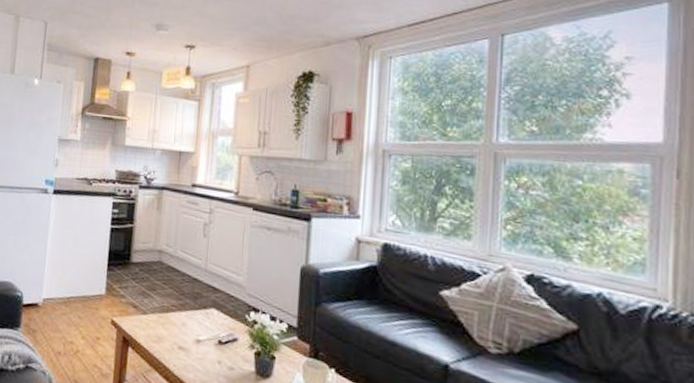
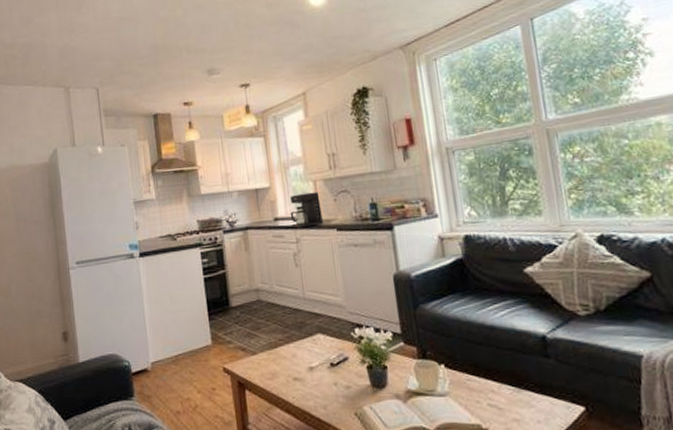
coffee maker: none [207,164,243,201] -> present [289,191,324,229]

